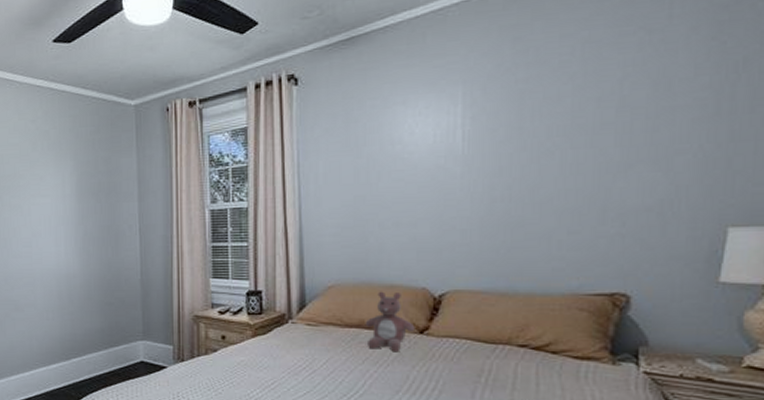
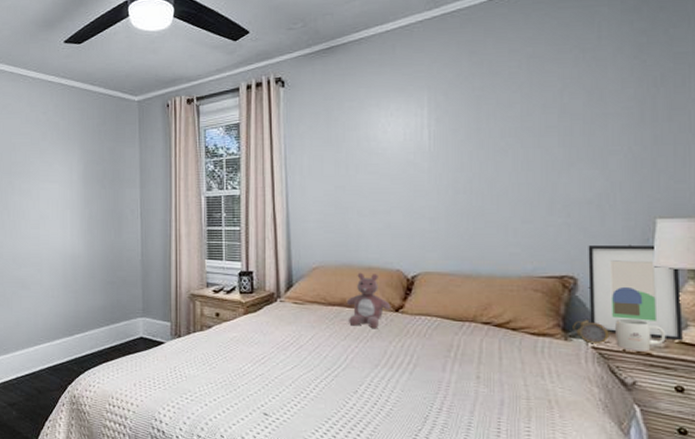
alarm clock: none [622,342,669,369] -> present [573,320,612,345]
picture frame: none [643,257,754,365] -> present [588,244,683,341]
mug: none [672,339,732,377] -> present [615,318,666,352]

